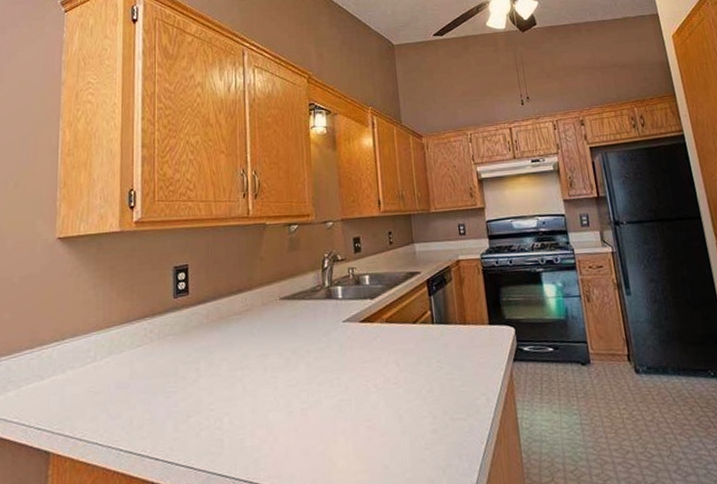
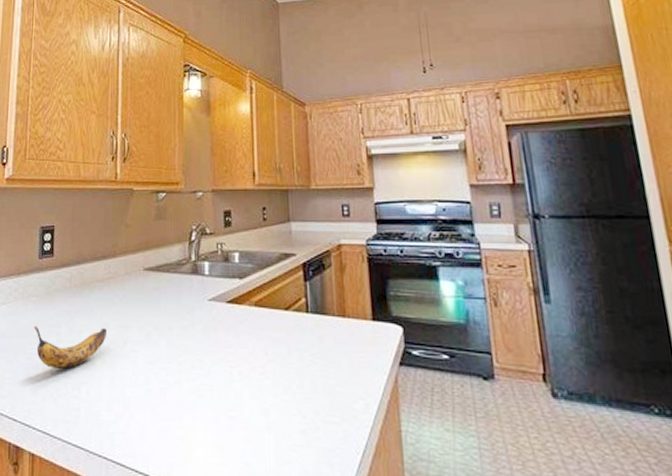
banana: none [171,359,247,404] -> present [33,325,108,370]

